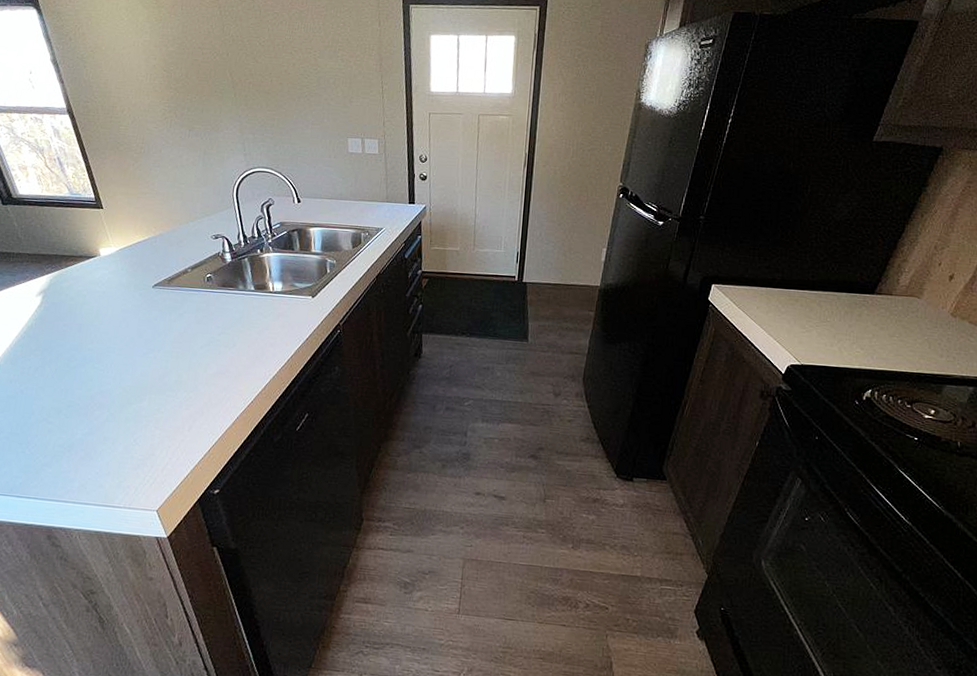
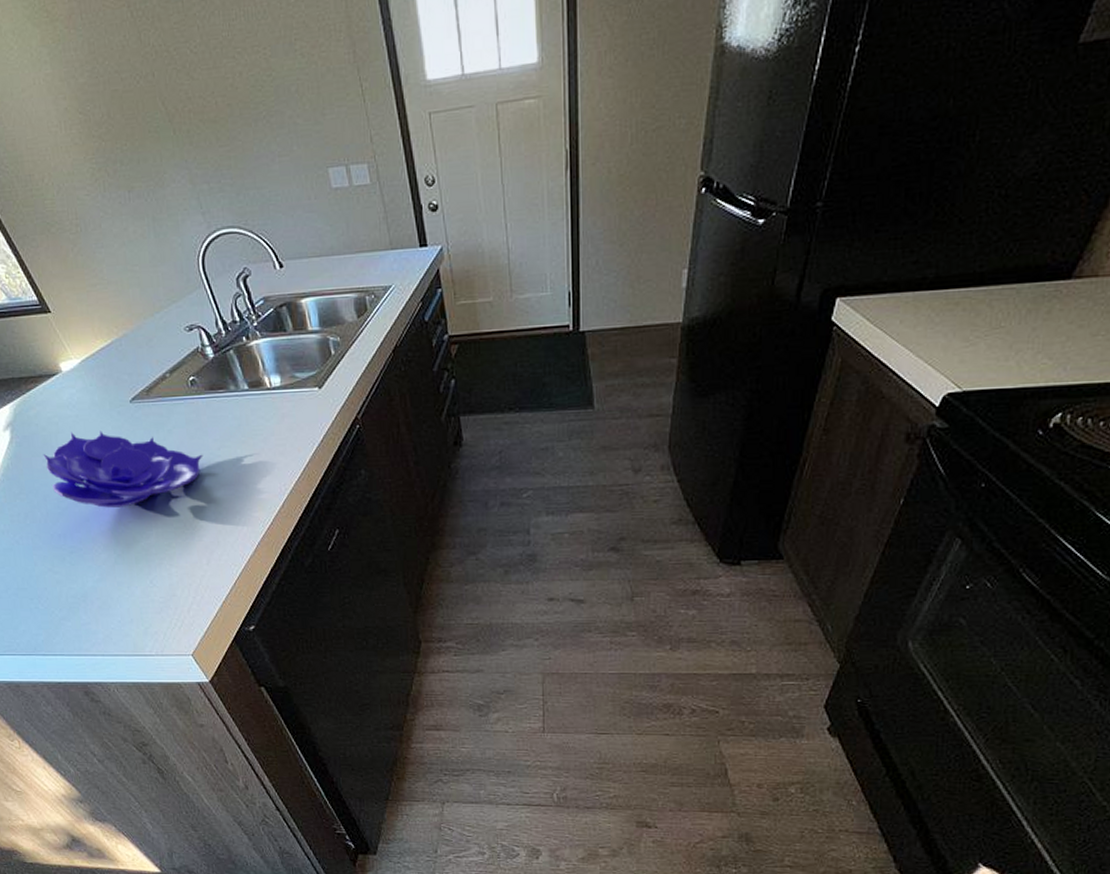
decorative bowl: none [65,305,205,373] -> present [43,431,203,508]

